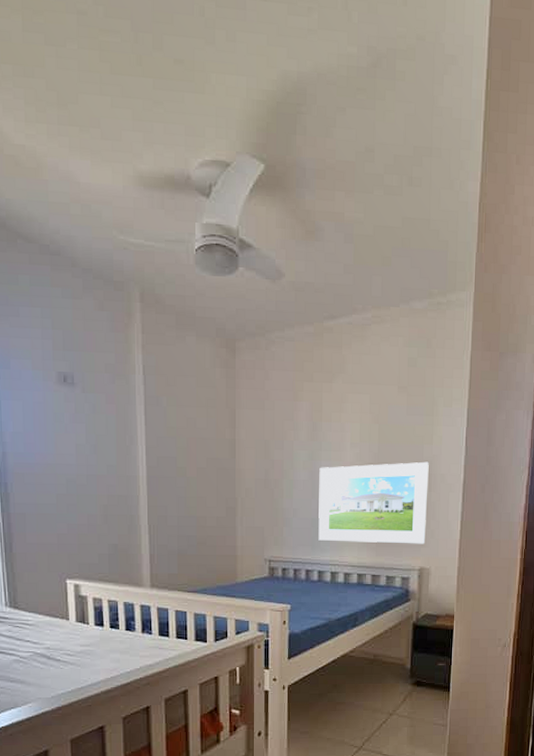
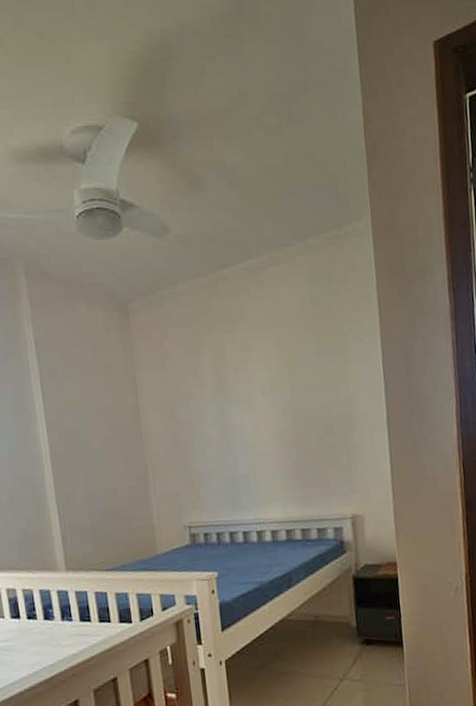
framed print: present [318,461,429,544] -> none [231,401,355,499]

